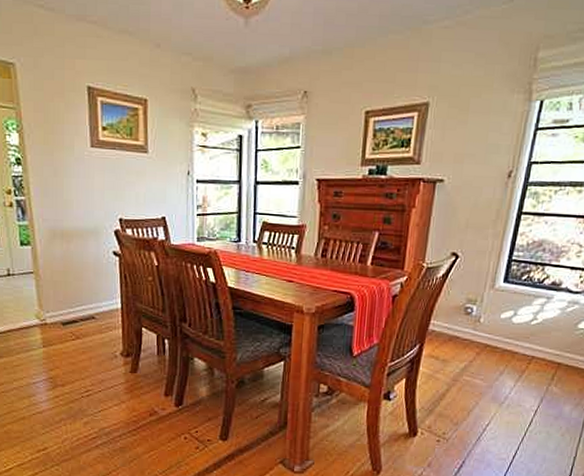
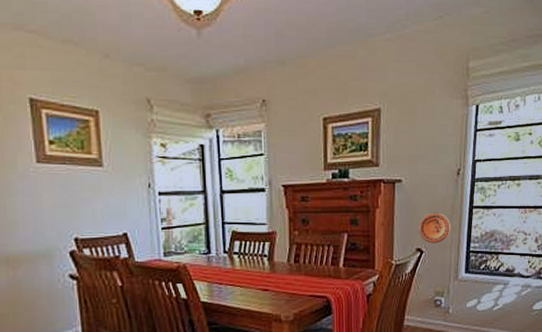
decorative plate: none [455,216,493,249] -> present [418,212,450,244]

